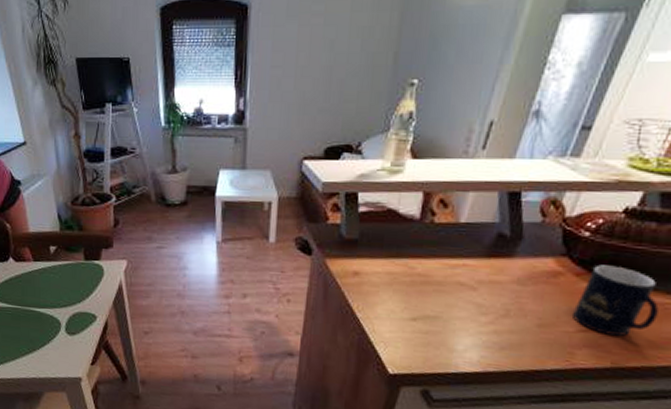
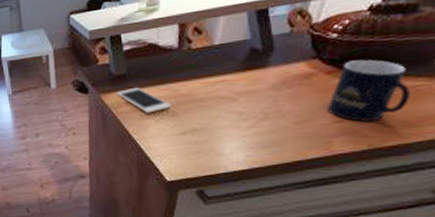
cell phone: none [343,257,405,290] -> present [116,88,171,113]

